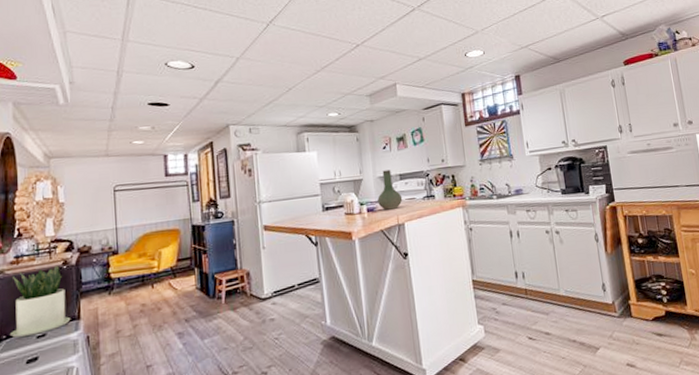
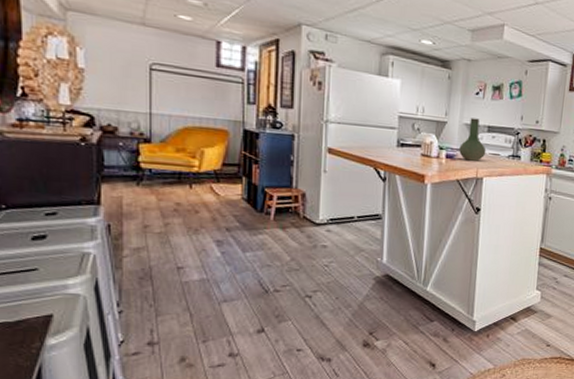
planter: present [9,266,71,338] -> none [10,138,89,212]

